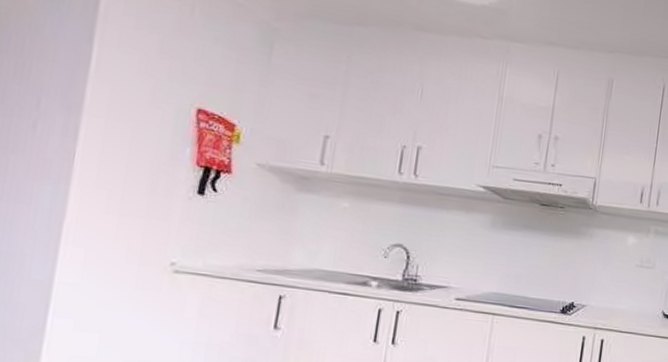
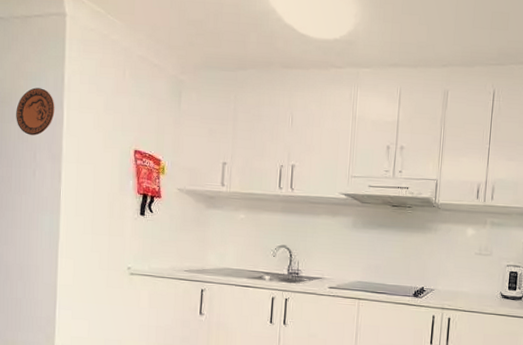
decorative plate: none [13,11,80,75] -> present [16,87,55,135]

